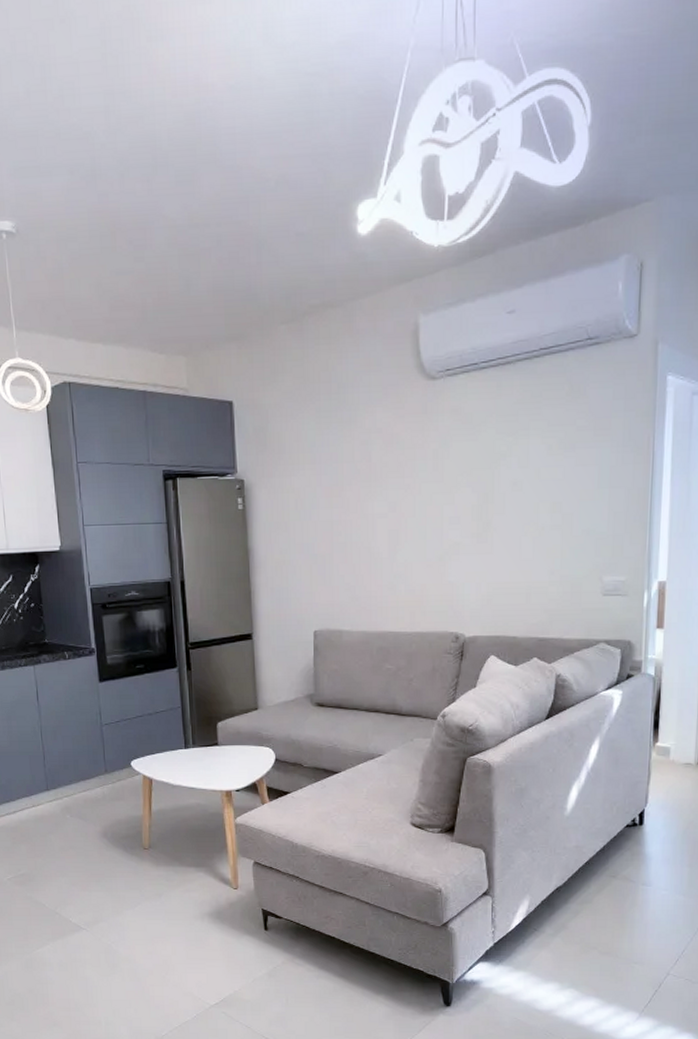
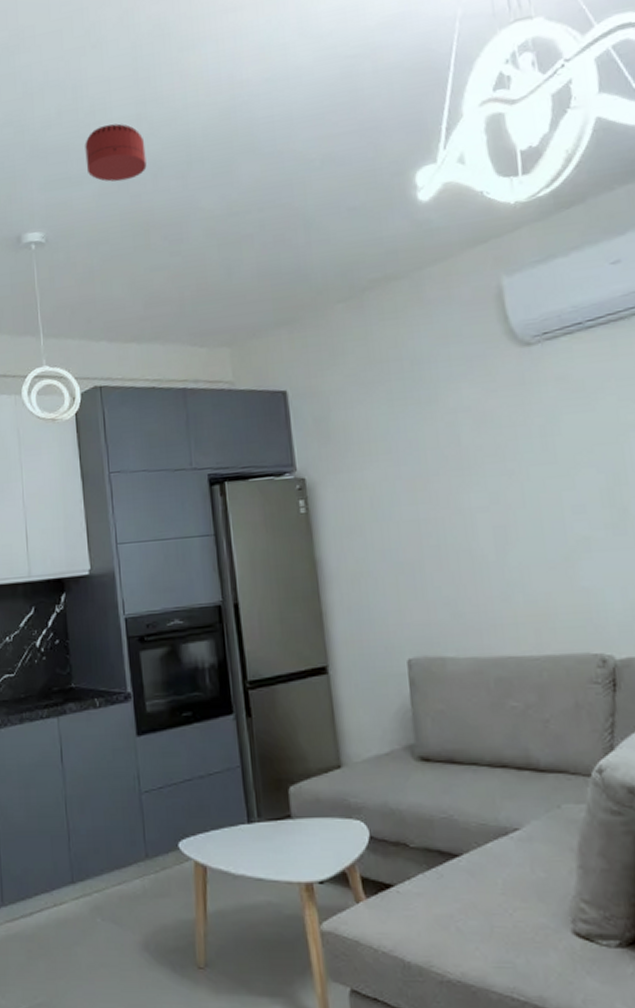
smoke detector: none [53,113,114,178] -> present [85,123,147,182]

